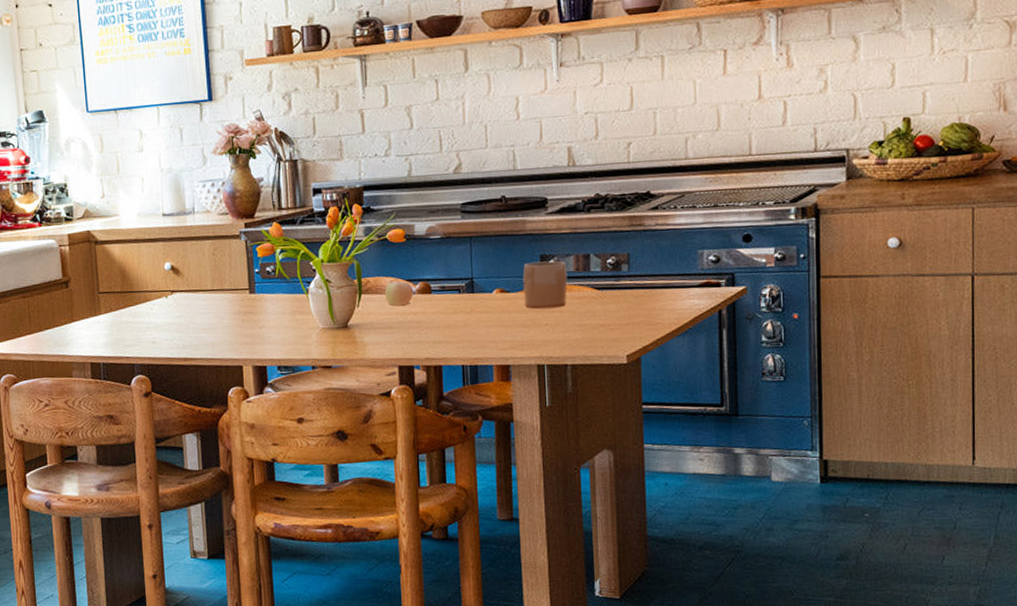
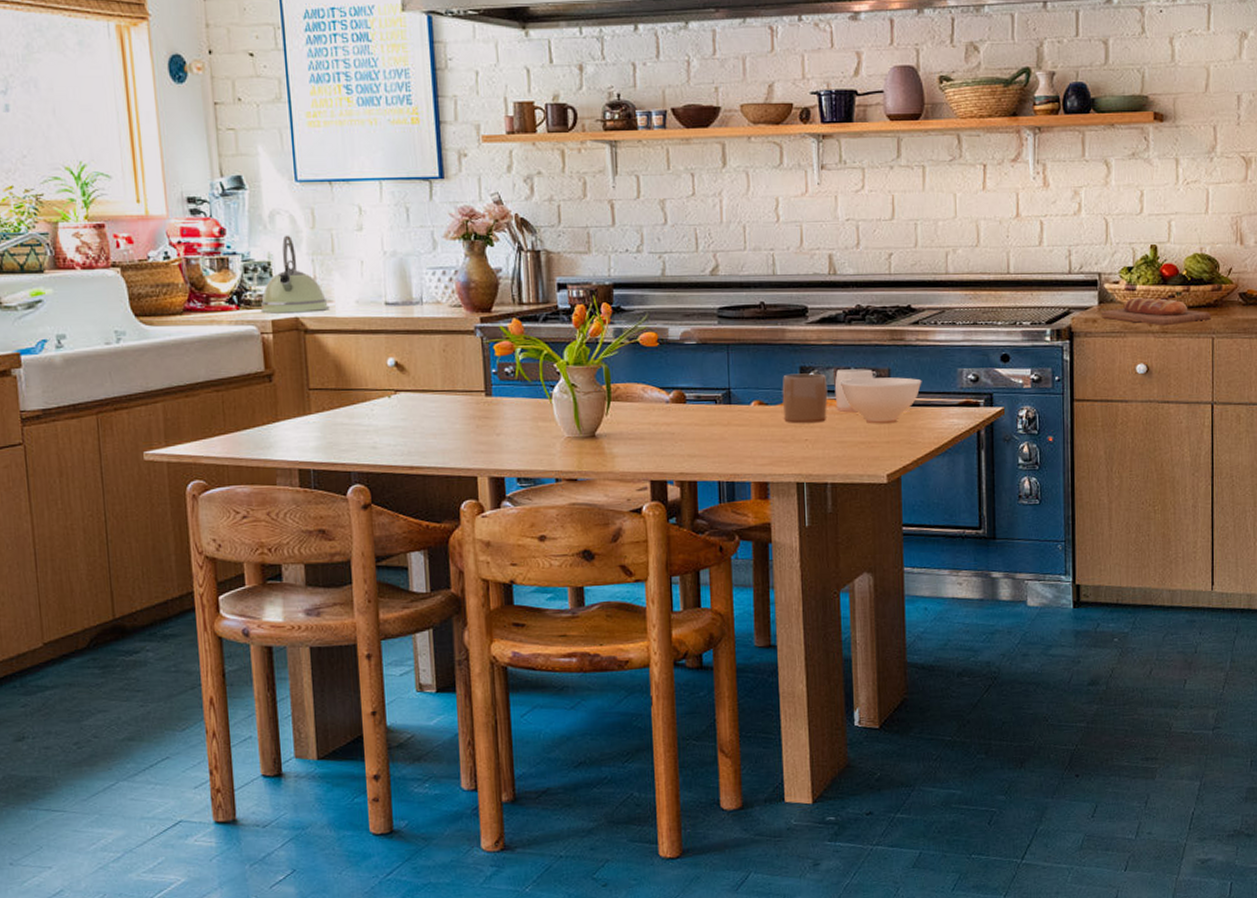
kettle: none [59,159,116,229] -> present [260,235,330,314]
fruit: present [384,277,414,307] -> none [635,384,667,417]
mug: none [574,254,613,298] -> present [834,369,874,413]
bowl: none [579,261,662,308] -> present [839,377,922,424]
bread loaf: none [849,171,971,199] -> present [1100,297,1211,326]

